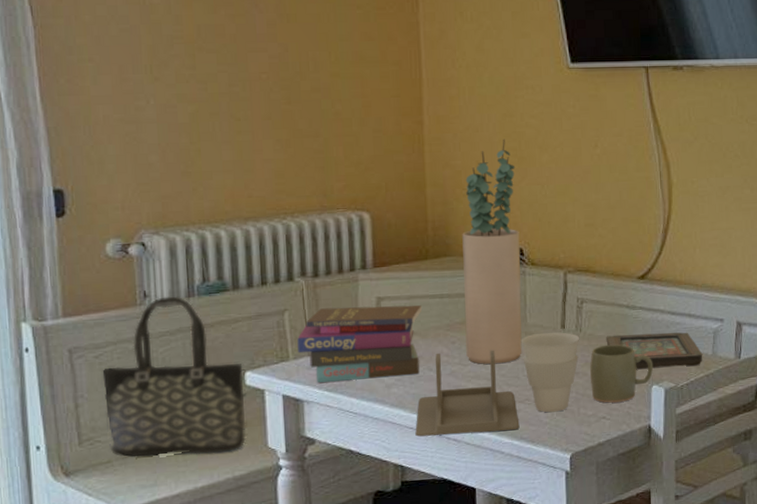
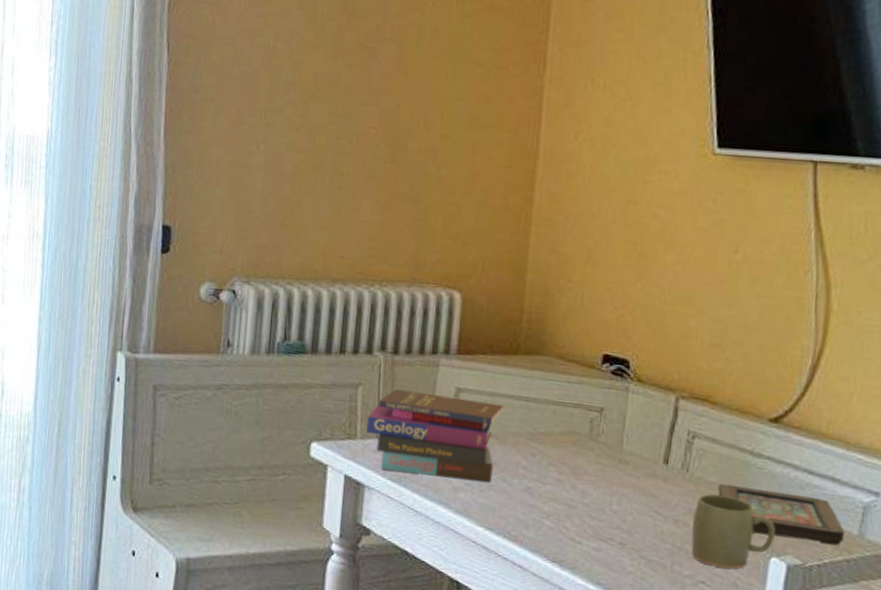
tote bag: present [102,296,246,457] -> none [176,349,310,523]
napkin holder: present [415,350,520,437] -> none [477,464,598,572]
vase: present [462,139,522,365] -> none [546,228,633,491]
cup: present [521,332,580,413] -> none [612,463,686,563]

